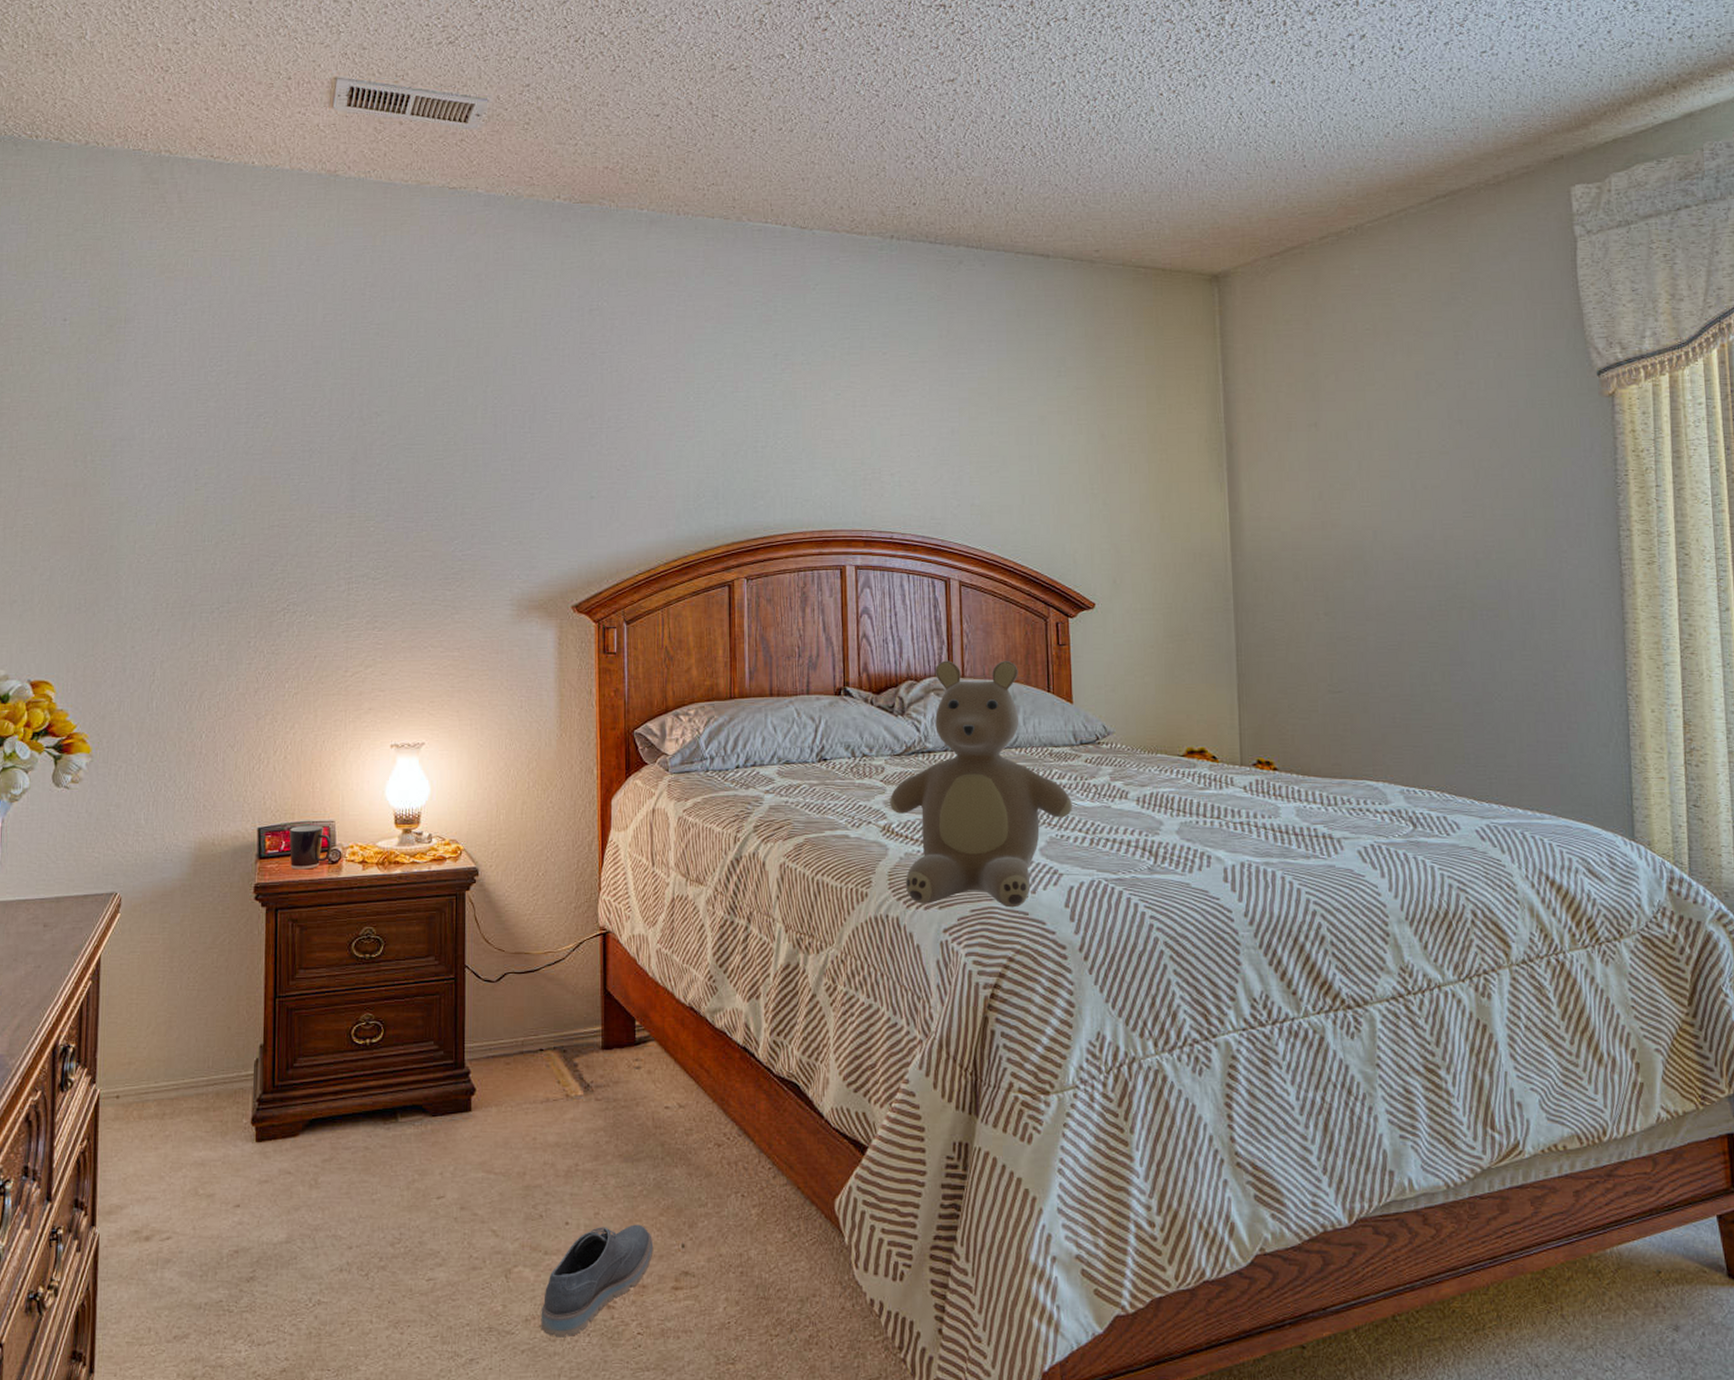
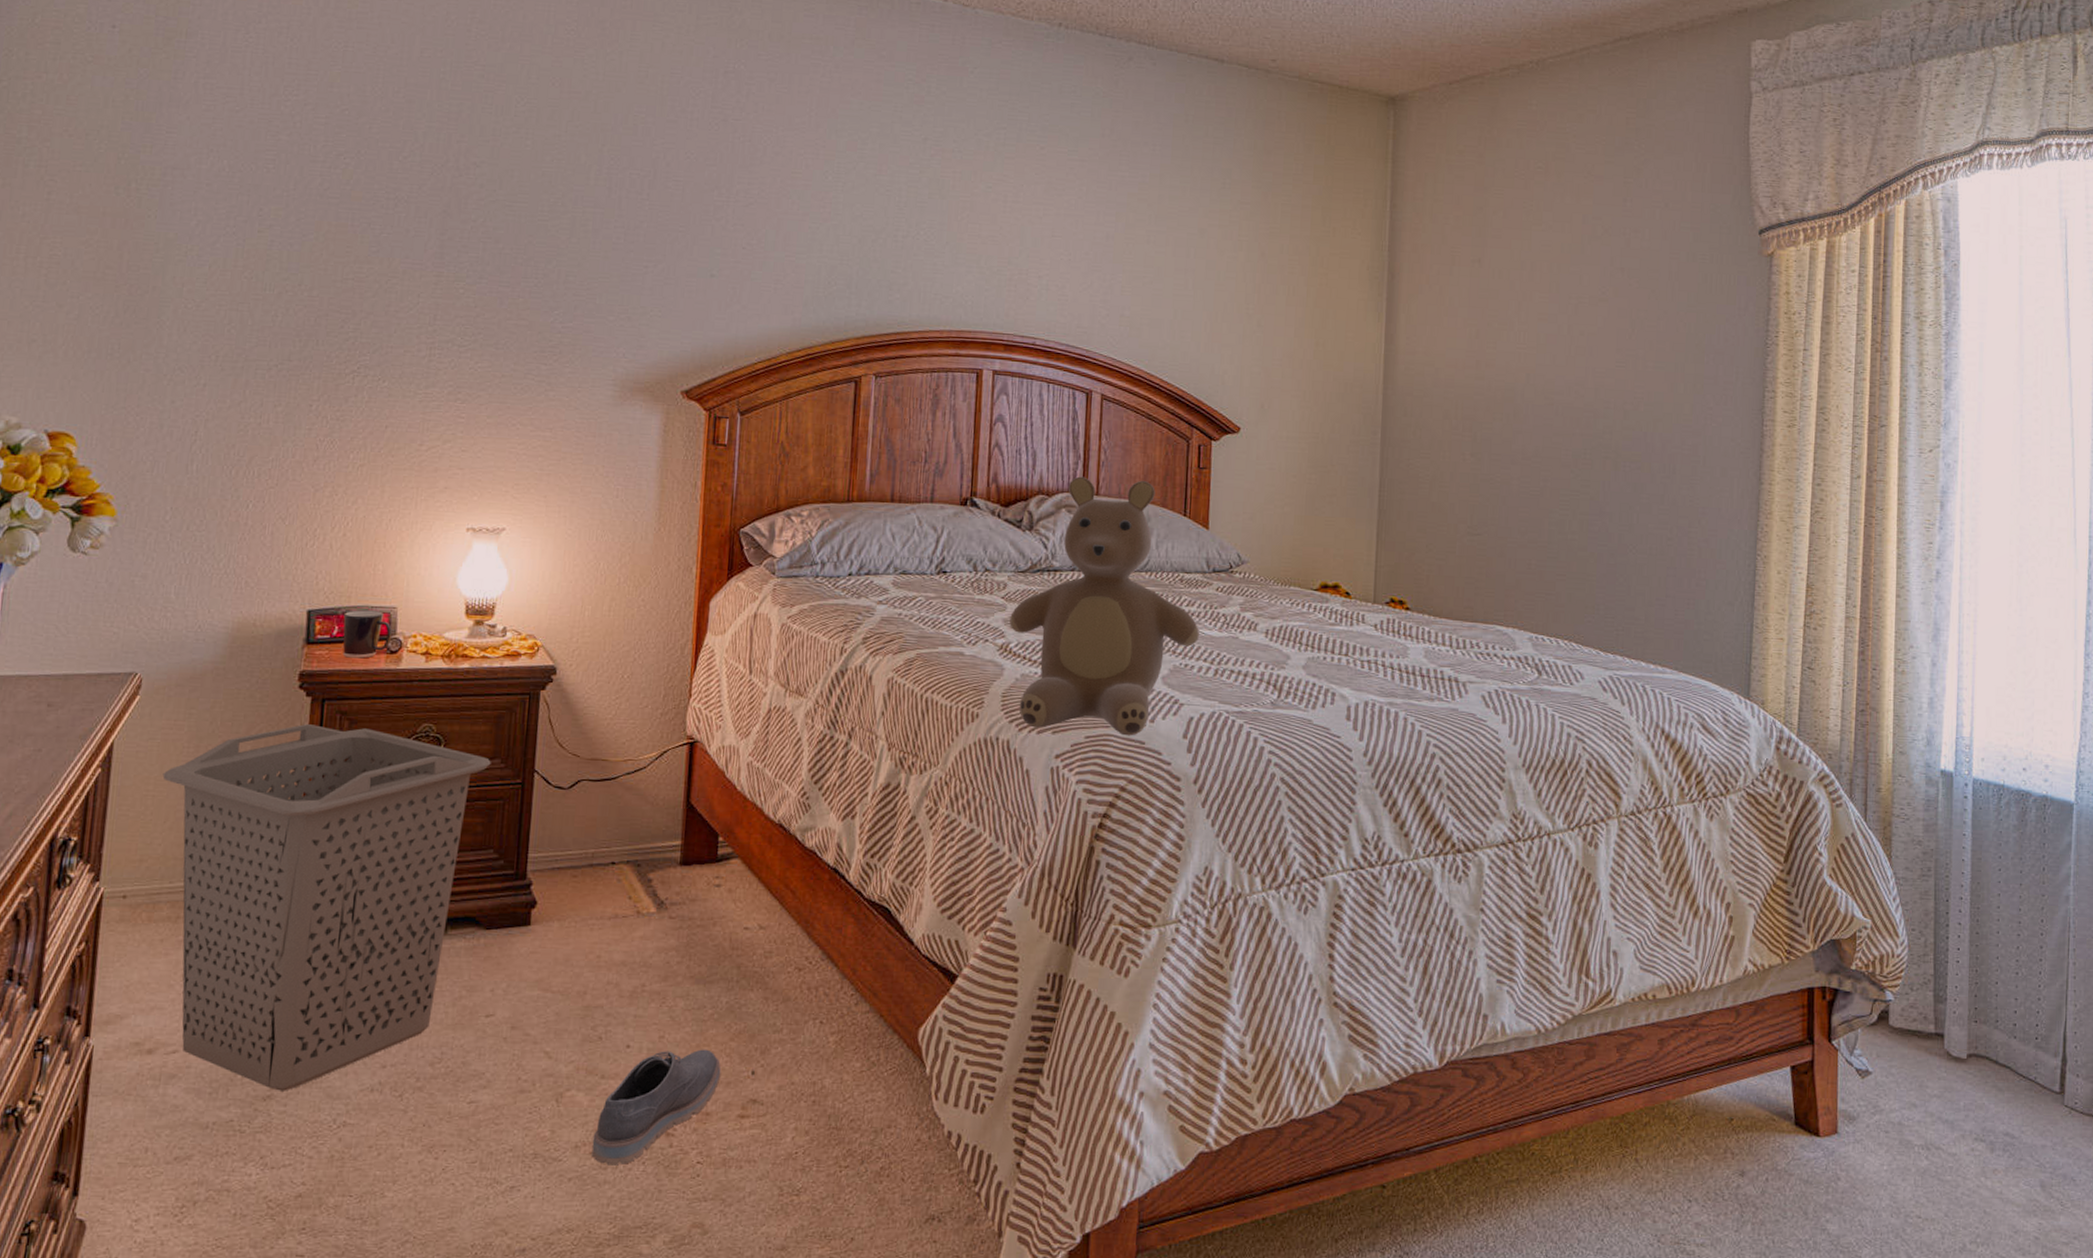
laundry basket: none [143,931,426,1273] -> present [162,723,491,1091]

